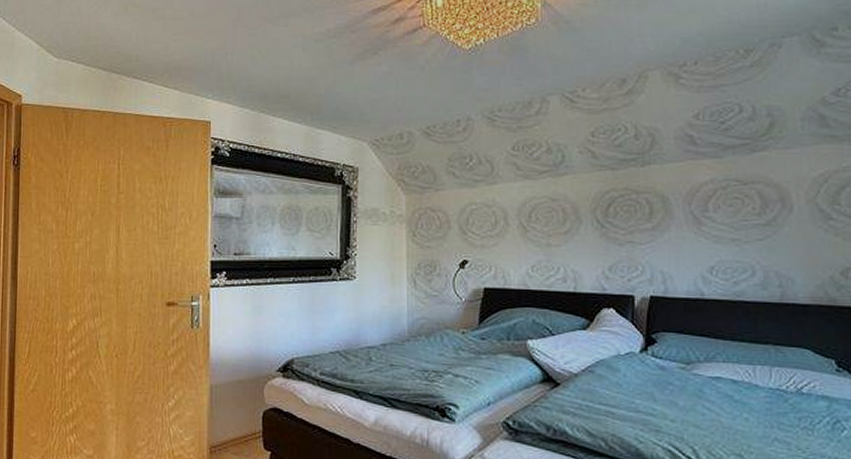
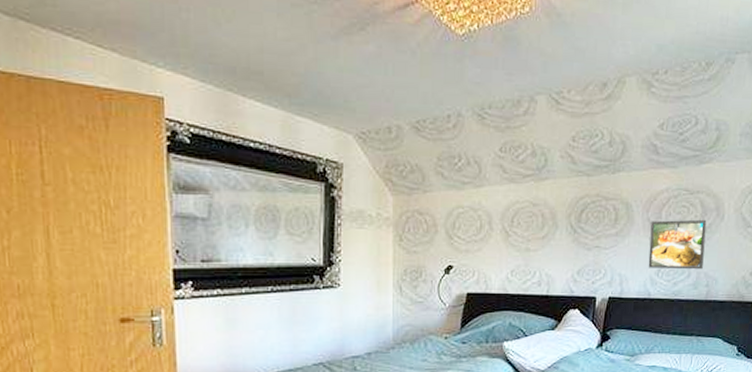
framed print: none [695,212,771,268] -> present [648,219,707,270]

